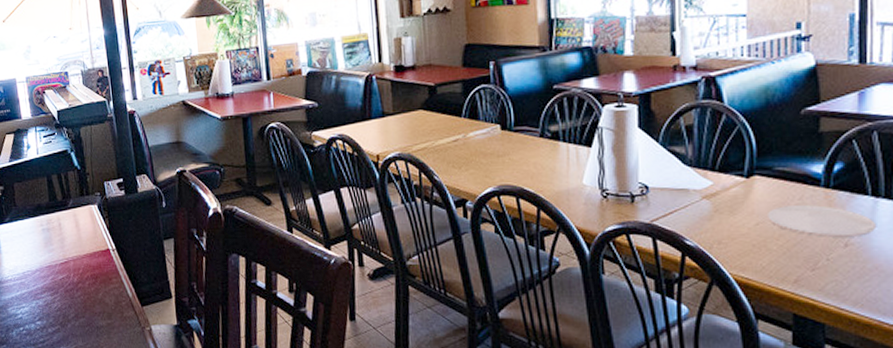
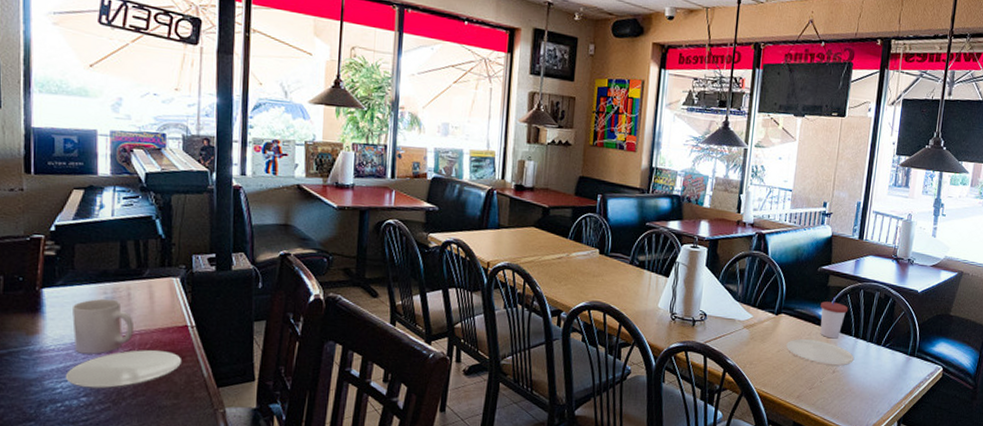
cup: none [20,230,69,282] -> present [72,298,135,354]
plate: none [23,275,110,313] -> present [66,350,183,389]
cup: none [812,146,857,201] -> present [820,297,849,339]

